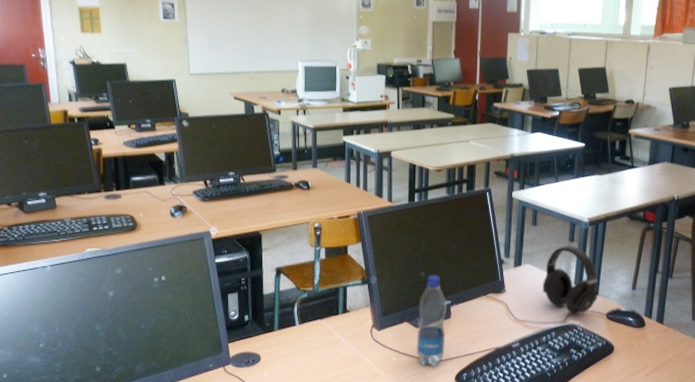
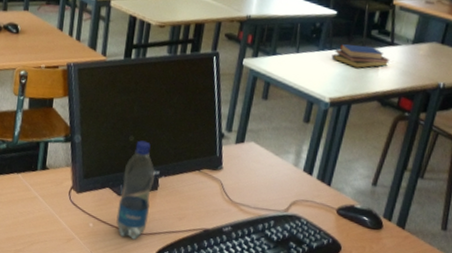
headphones: present [542,246,598,314] -> none [265,126,332,205]
book: none [585,170,632,191] -> present [331,44,390,69]

